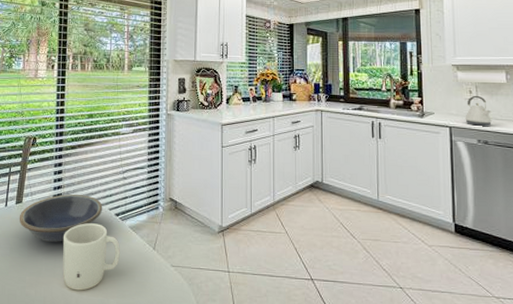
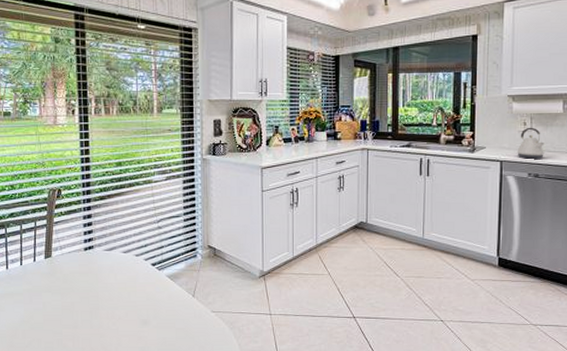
bowl: present [19,194,103,242] -> none [49,246,138,295]
mug: present [62,223,120,291] -> none [97,274,158,340]

